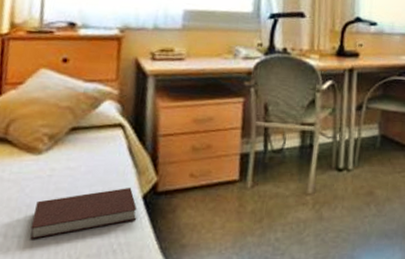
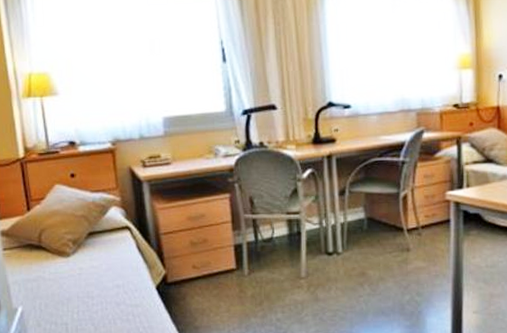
notebook: present [30,187,137,239] -> none [73,280,154,325]

